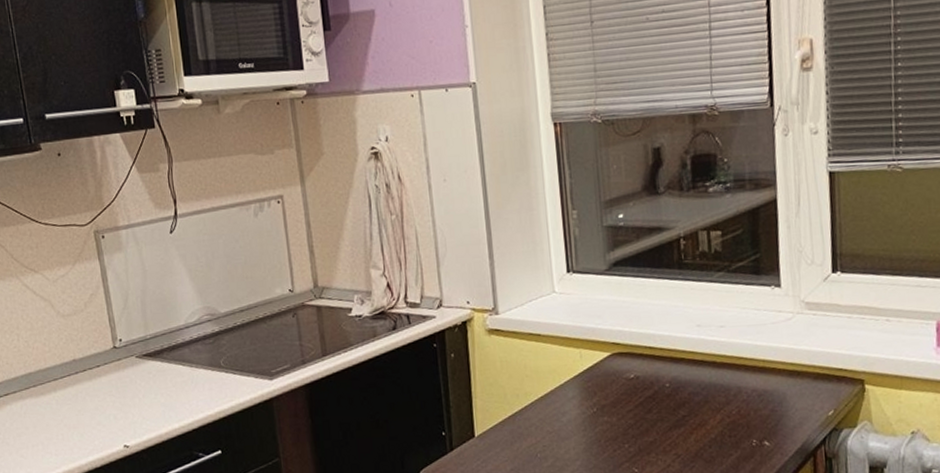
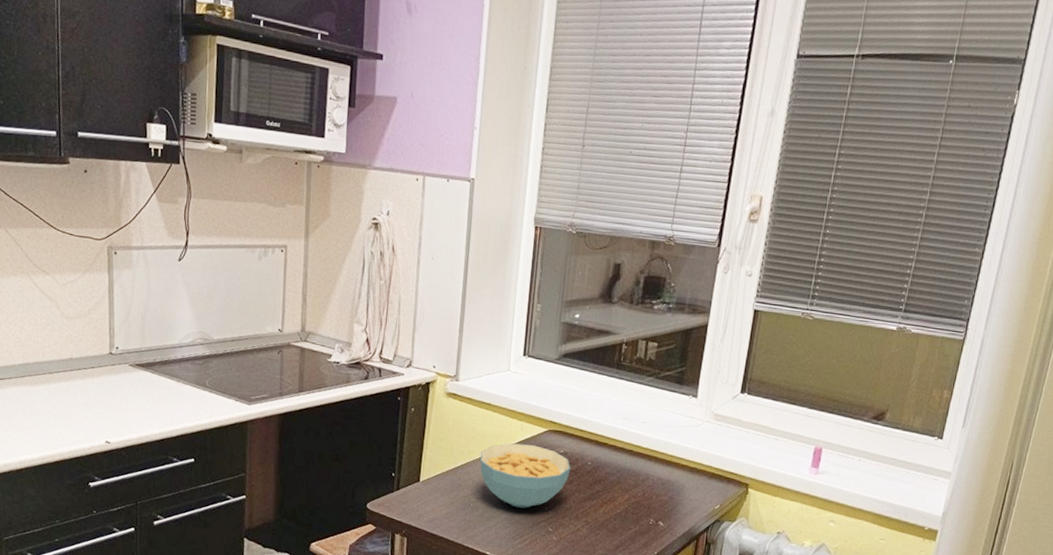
cereal bowl: none [539,374,647,450] -> present [480,443,571,508]

